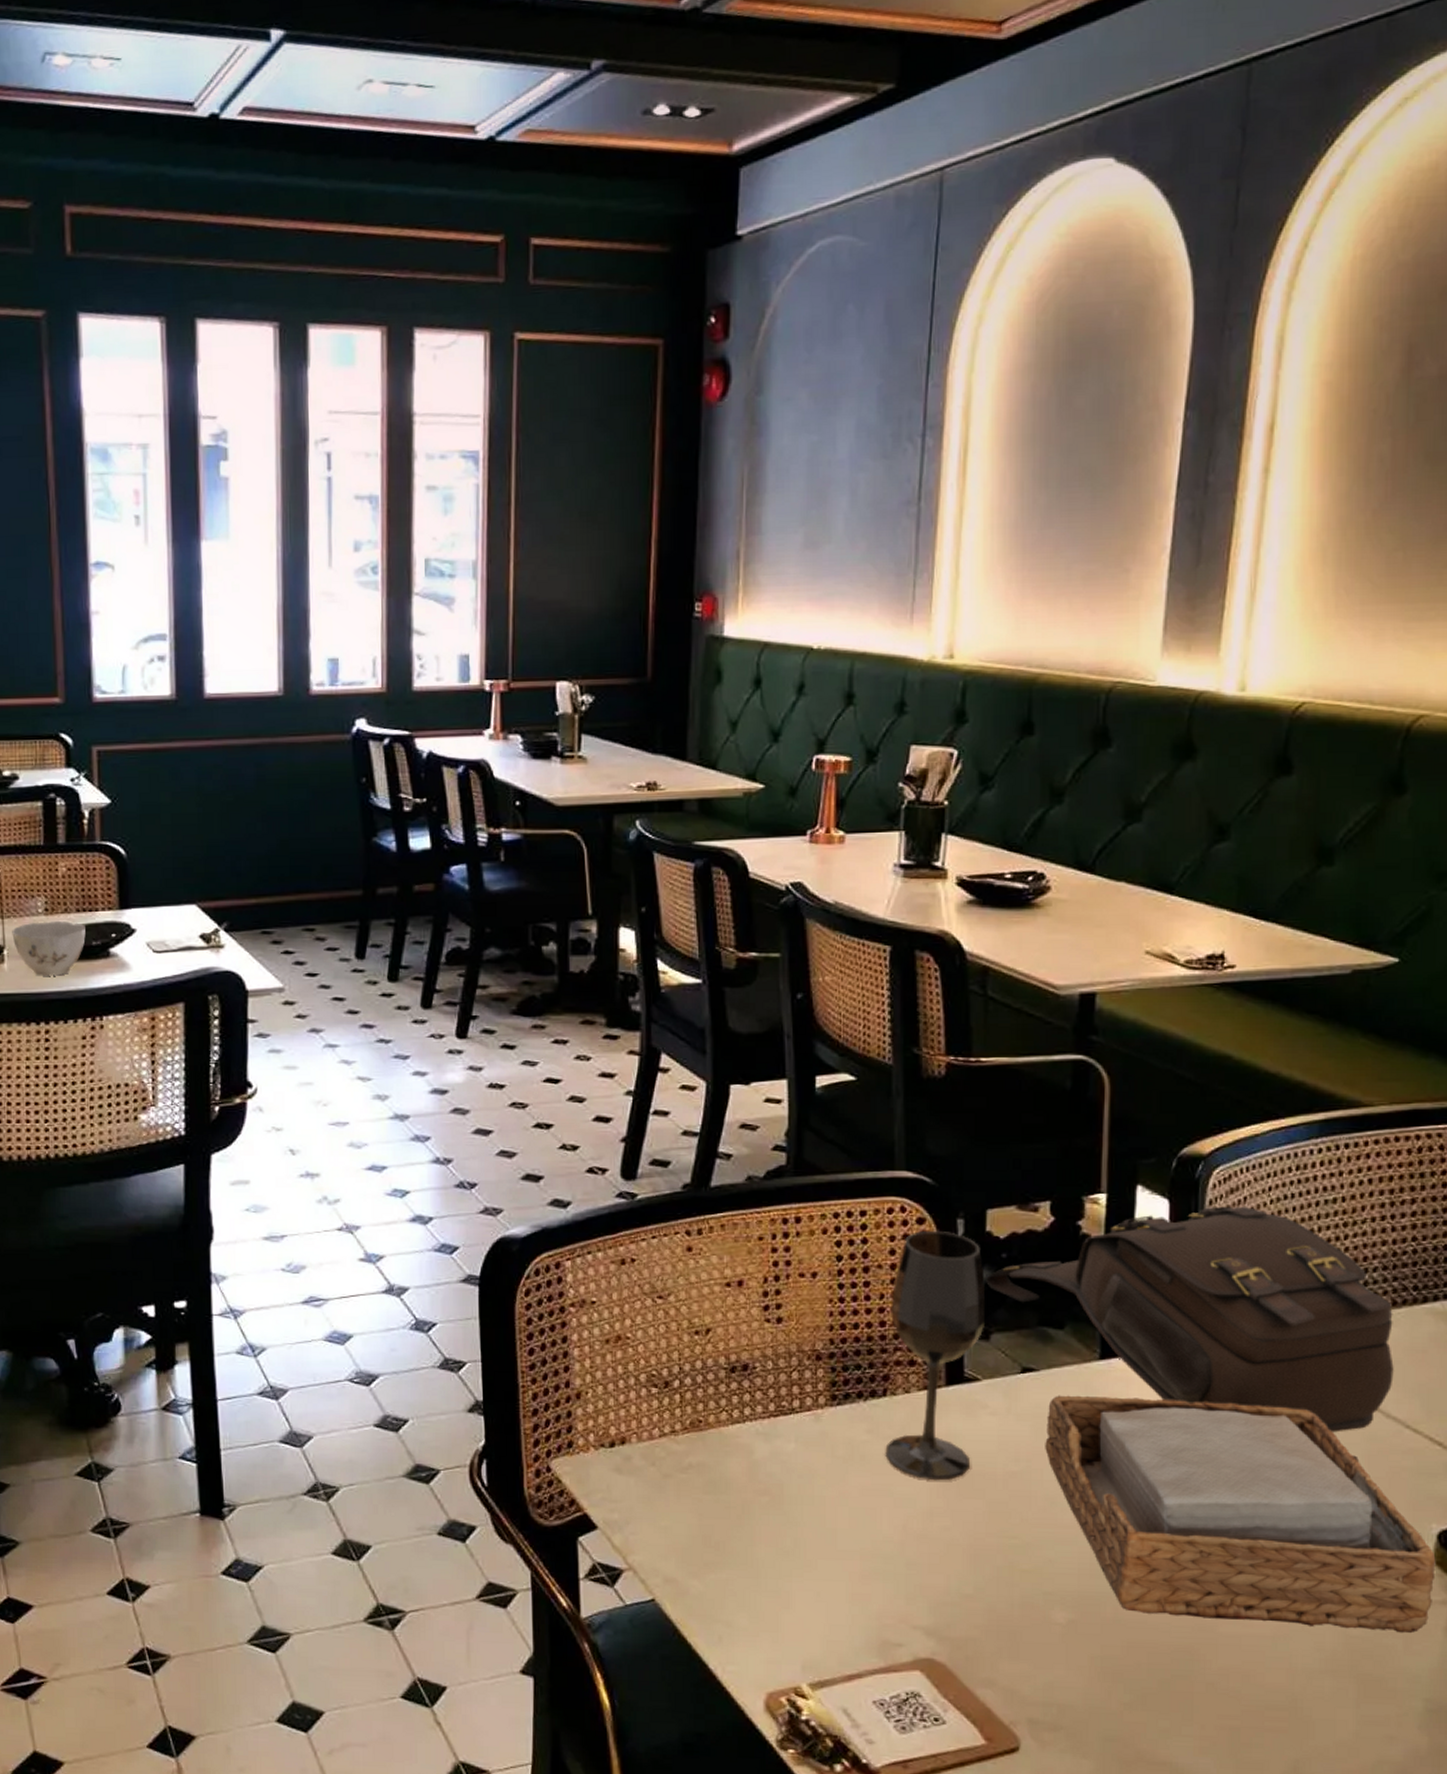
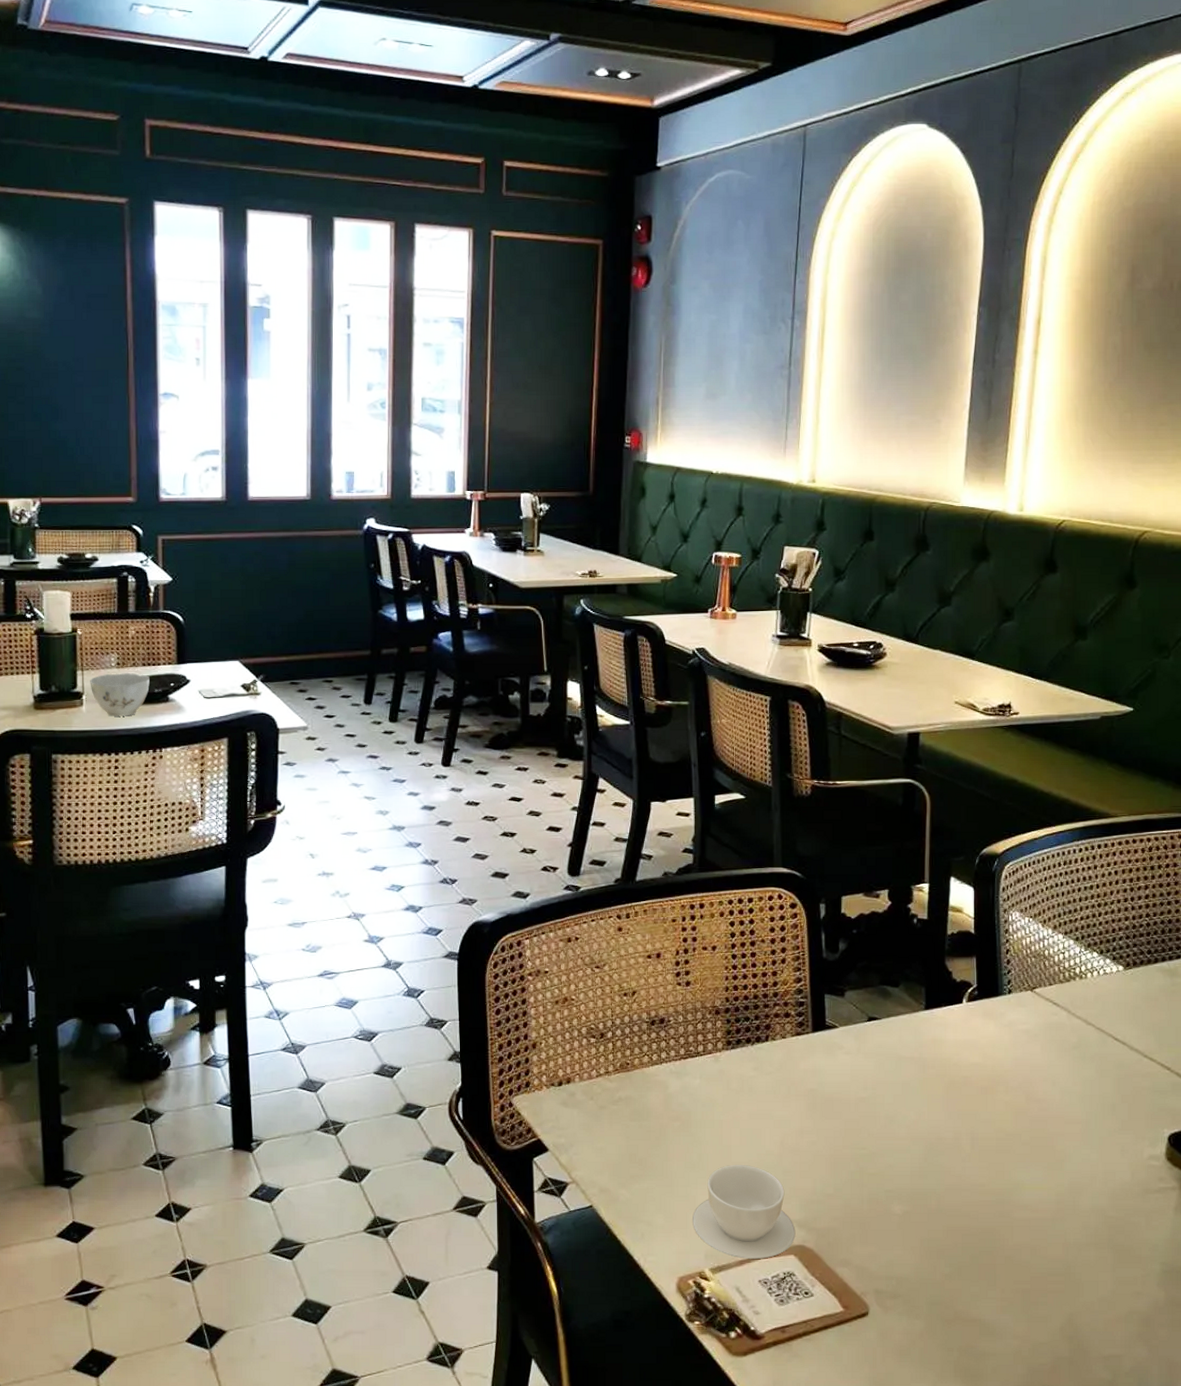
teacup: none [786,1552,922,1674] -> present [693,1164,796,1259]
wine glass: present [885,1230,986,1481] -> none [767,913,842,1106]
satchel: present [986,1206,1394,1432] -> none [841,892,1135,1062]
napkin holder: present [1045,1395,1436,1634] -> none [886,1037,1167,1213]

